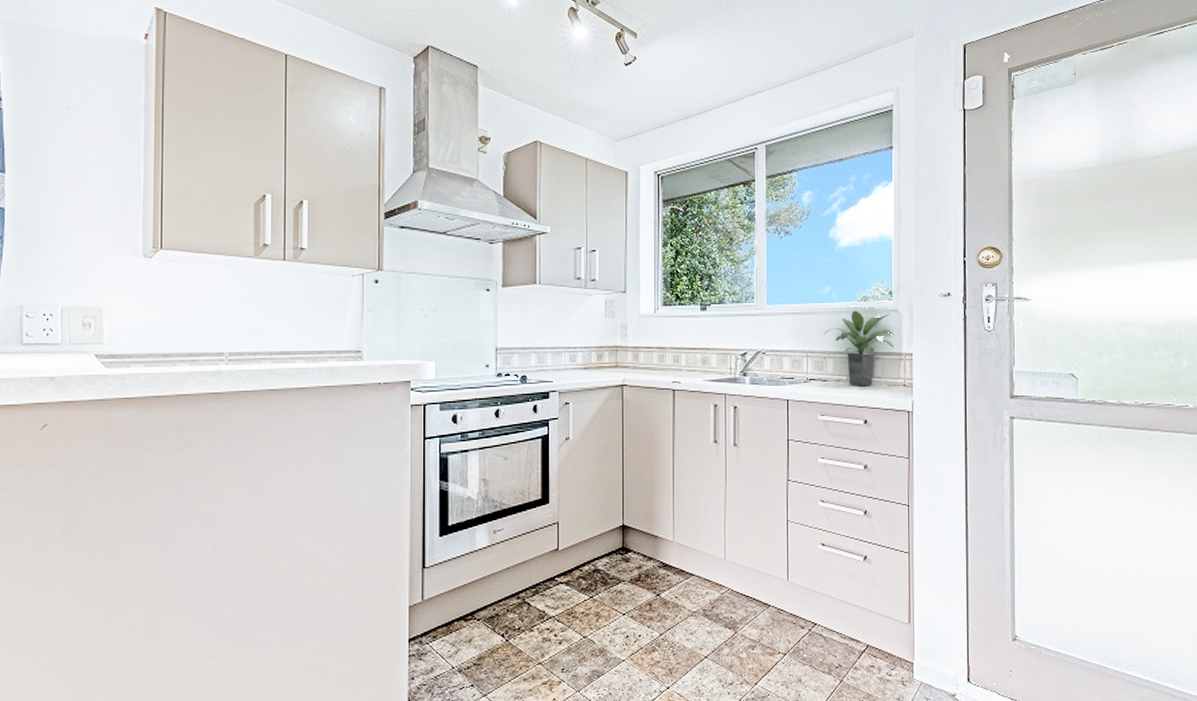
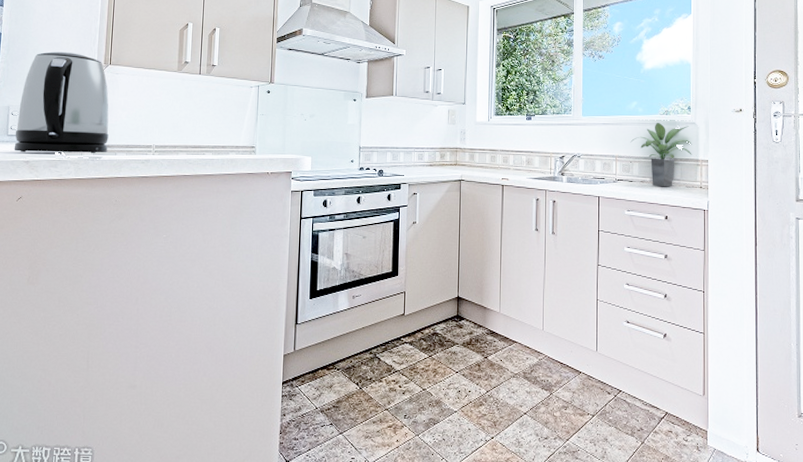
kettle: none [32,232,164,366] -> present [14,51,109,154]

